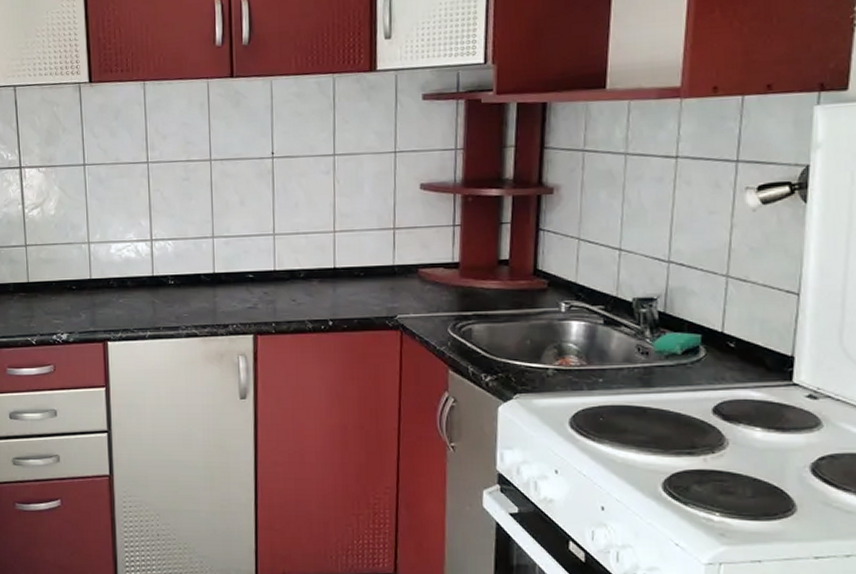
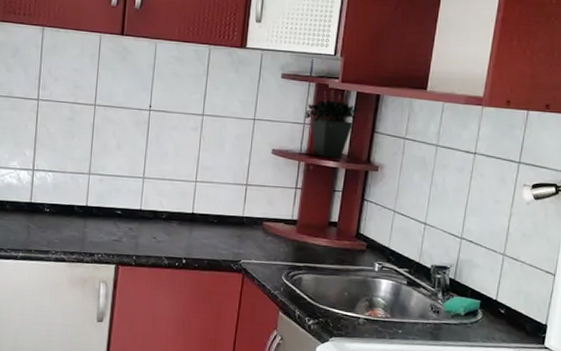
potted plant: none [456,64,524,185] -> present [305,54,360,158]

